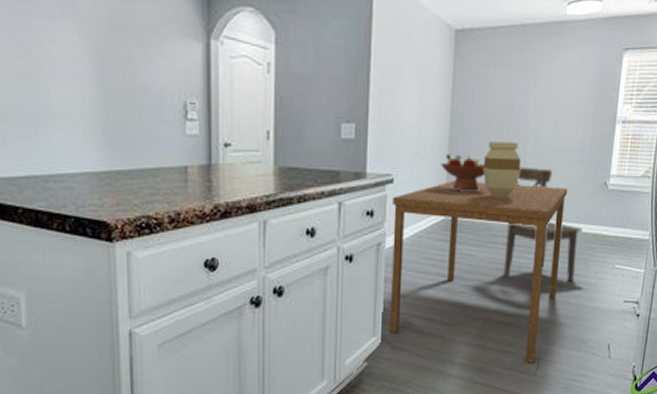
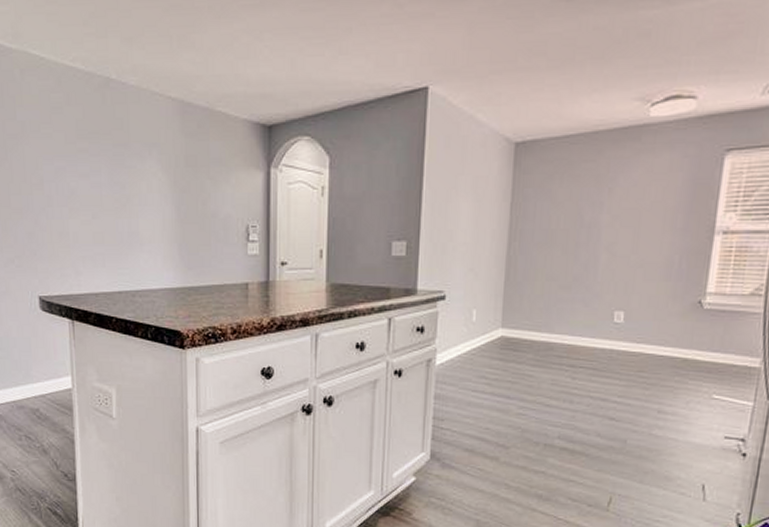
dining table: present [389,180,568,365] -> none [438,297,651,498]
fruit bowl: present [441,154,485,191] -> none [497,270,548,309]
vase: present [483,141,522,199] -> none [546,257,592,317]
dining chair: present [503,167,583,282] -> none [568,283,669,411]

